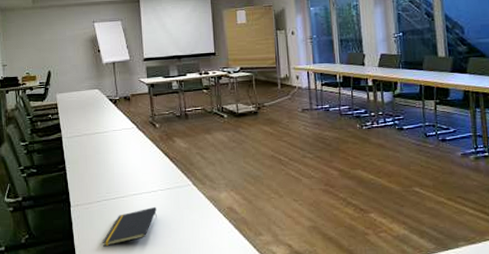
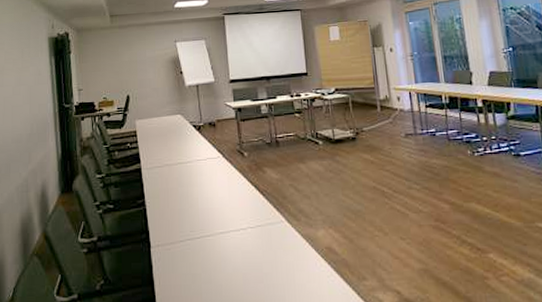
notepad: present [102,206,157,247] -> none [185,246,247,294]

